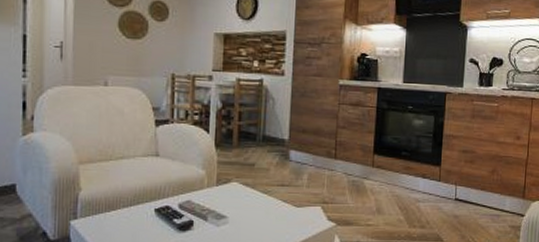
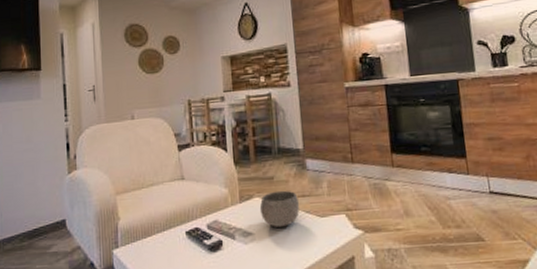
bowl: none [236,177,277,213] -> present [259,190,299,227]

